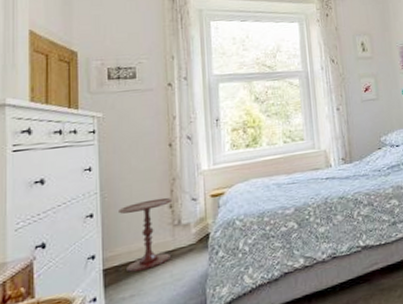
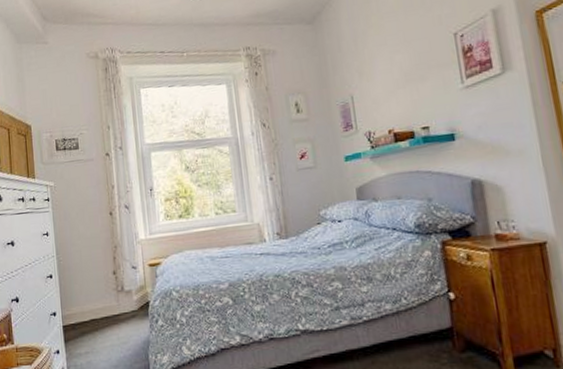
side table: present [119,197,173,272] -> none [72,263,117,332]

